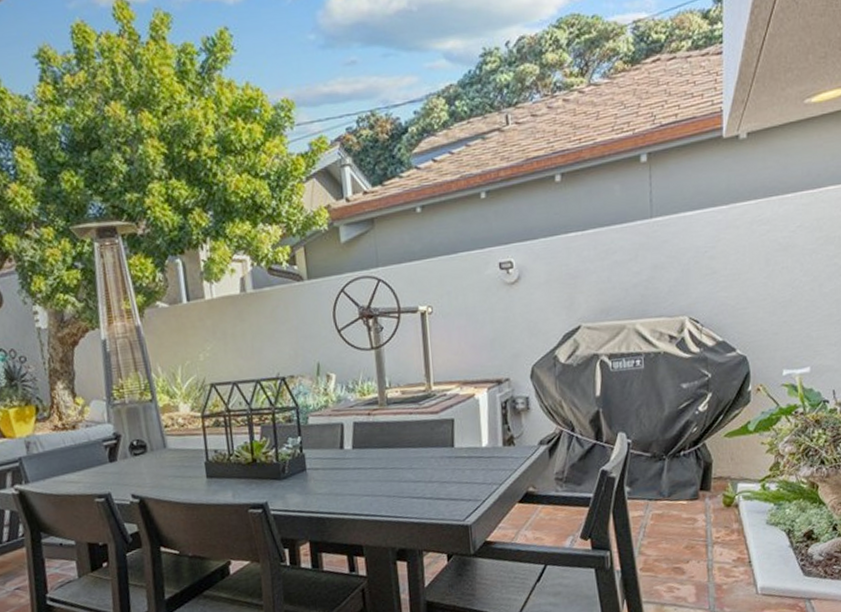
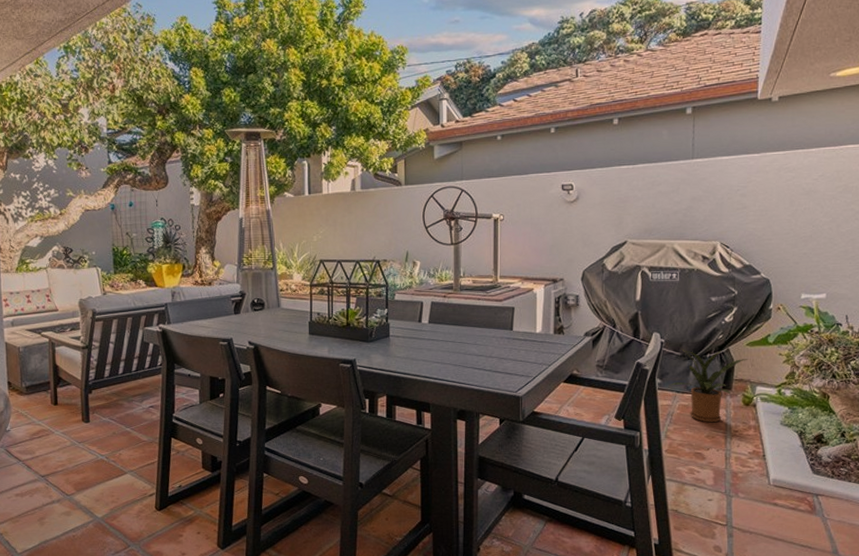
house plant: none [640,445,726,532] -> present [669,348,747,423]

